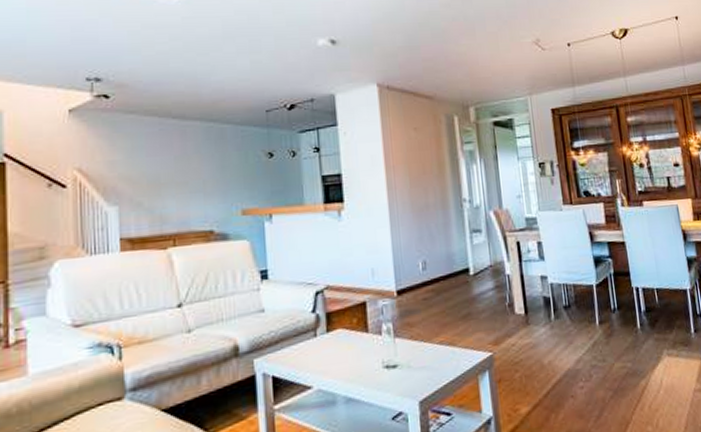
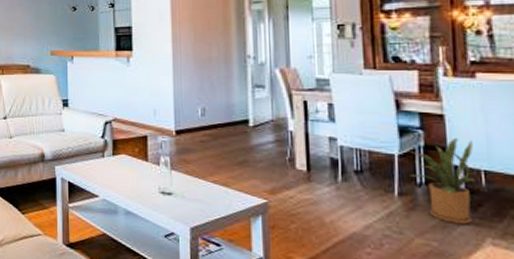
house plant: none [602,262,653,343] -> present [408,138,476,224]

